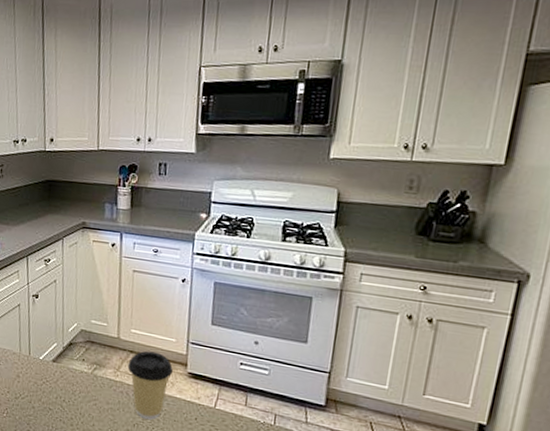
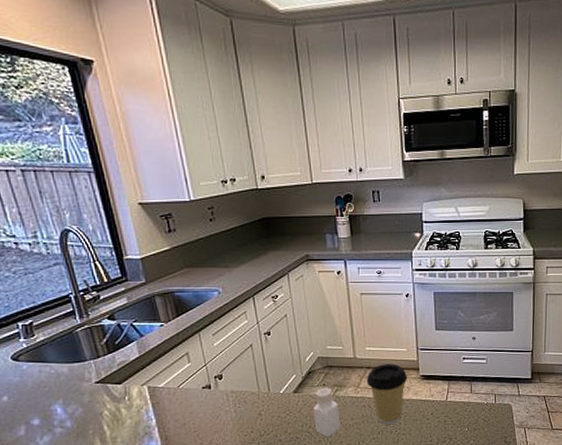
pepper shaker: none [69,362,96,416] -> present [313,387,341,437]

